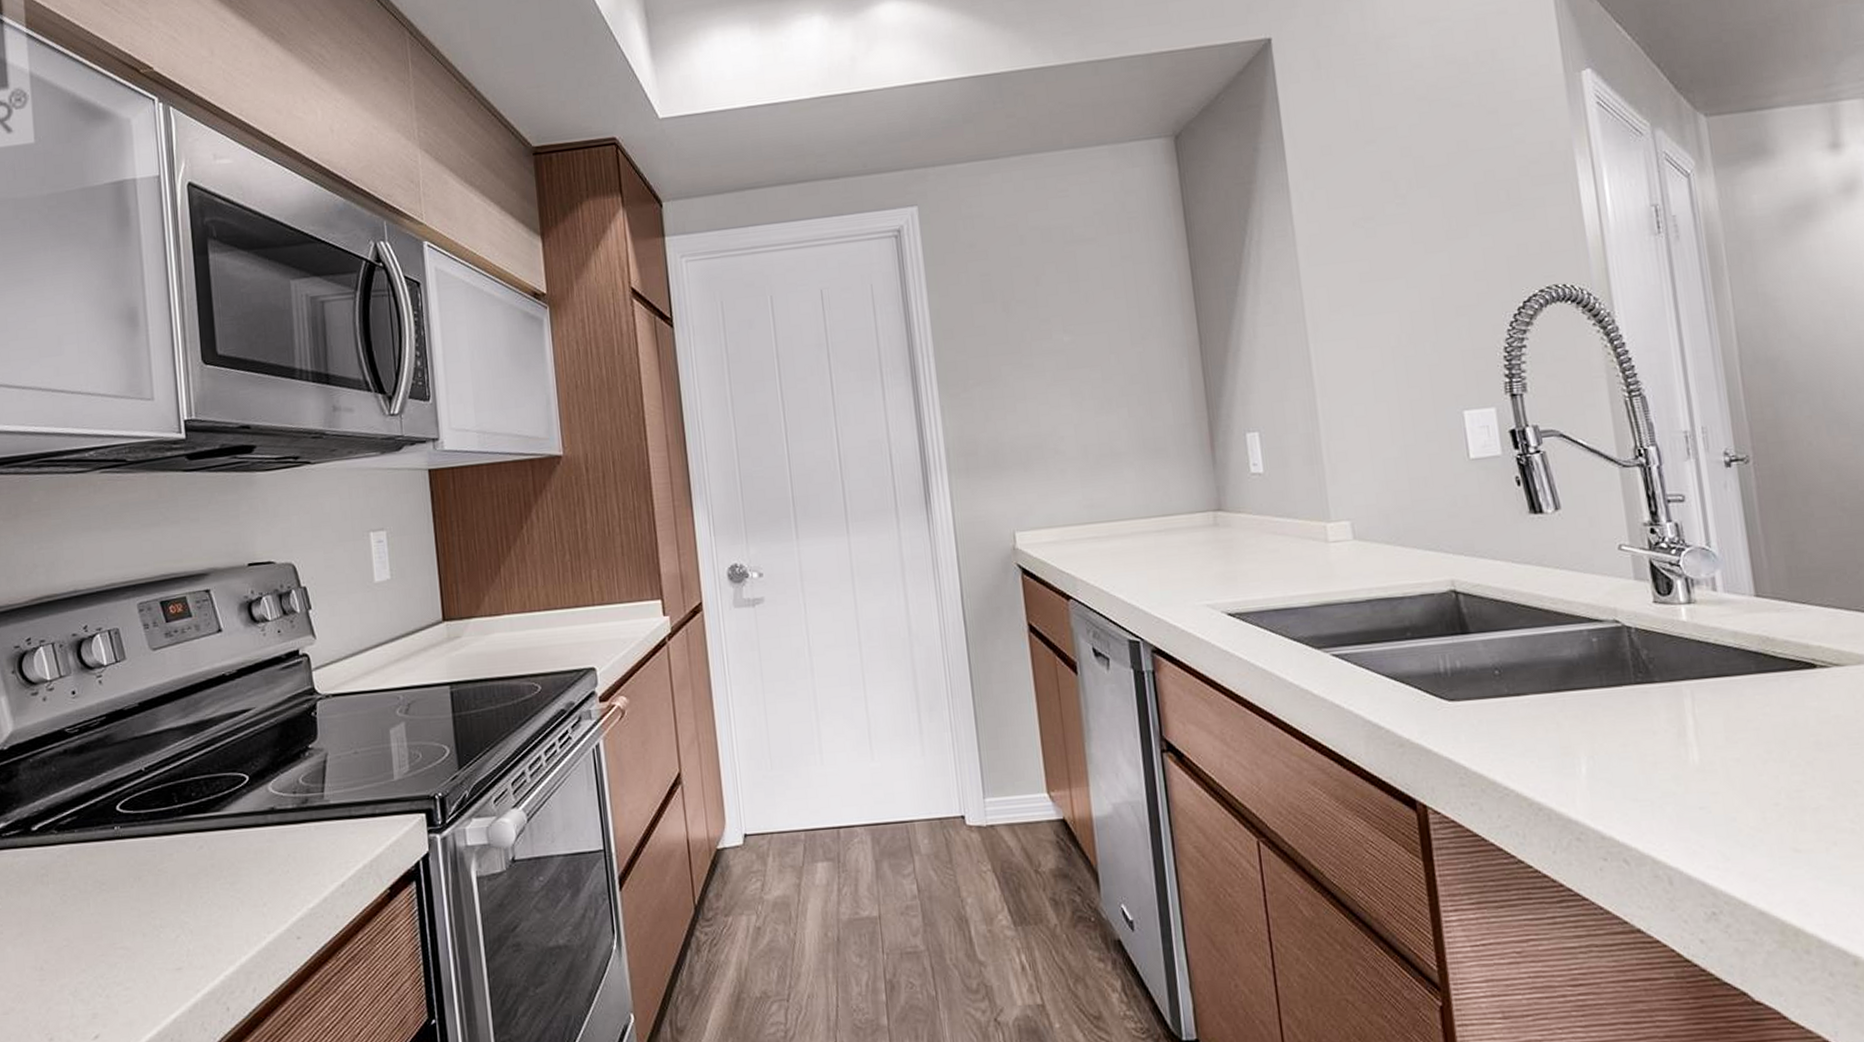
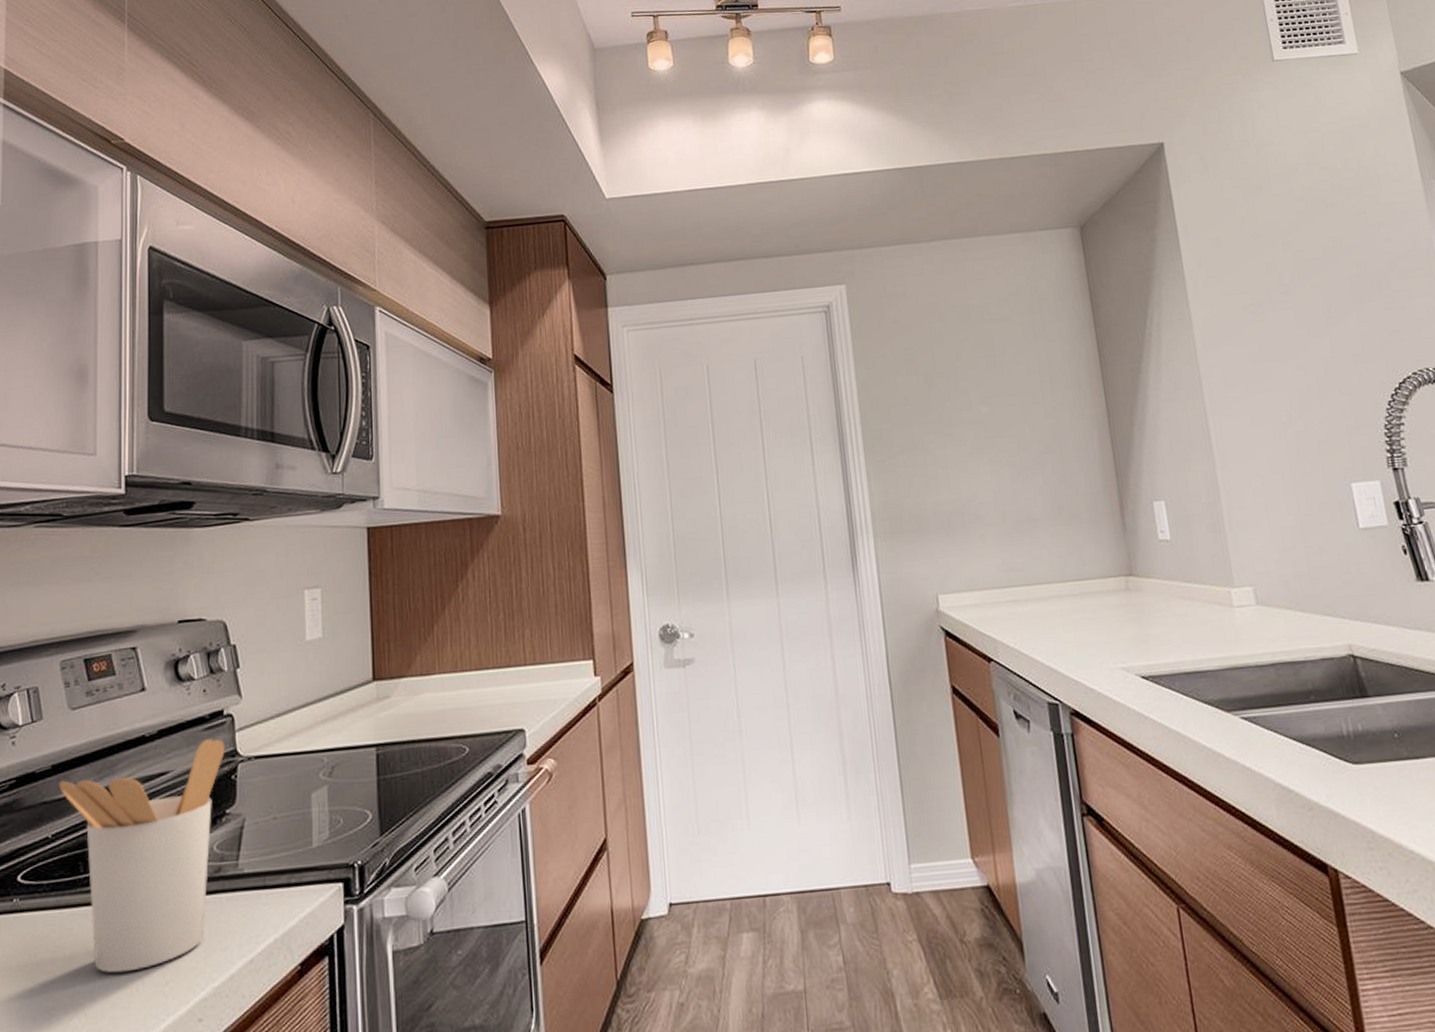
utensil holder: none [147,678,303,895] -> present [59,739,225,973]

